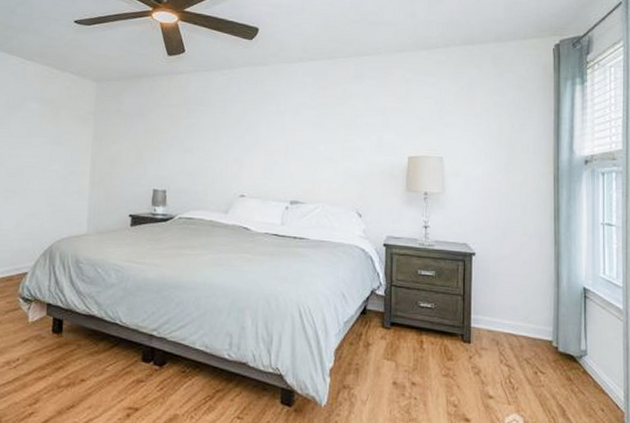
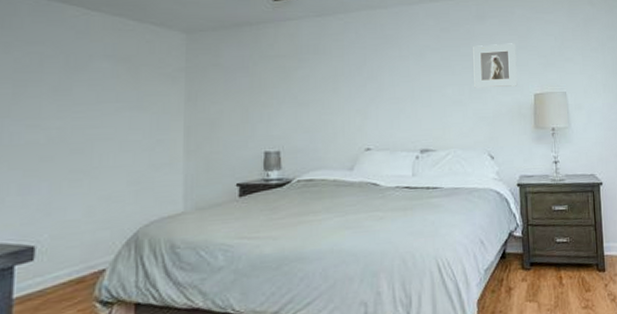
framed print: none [347,104,393,148] -> present [473,43,518,88]

